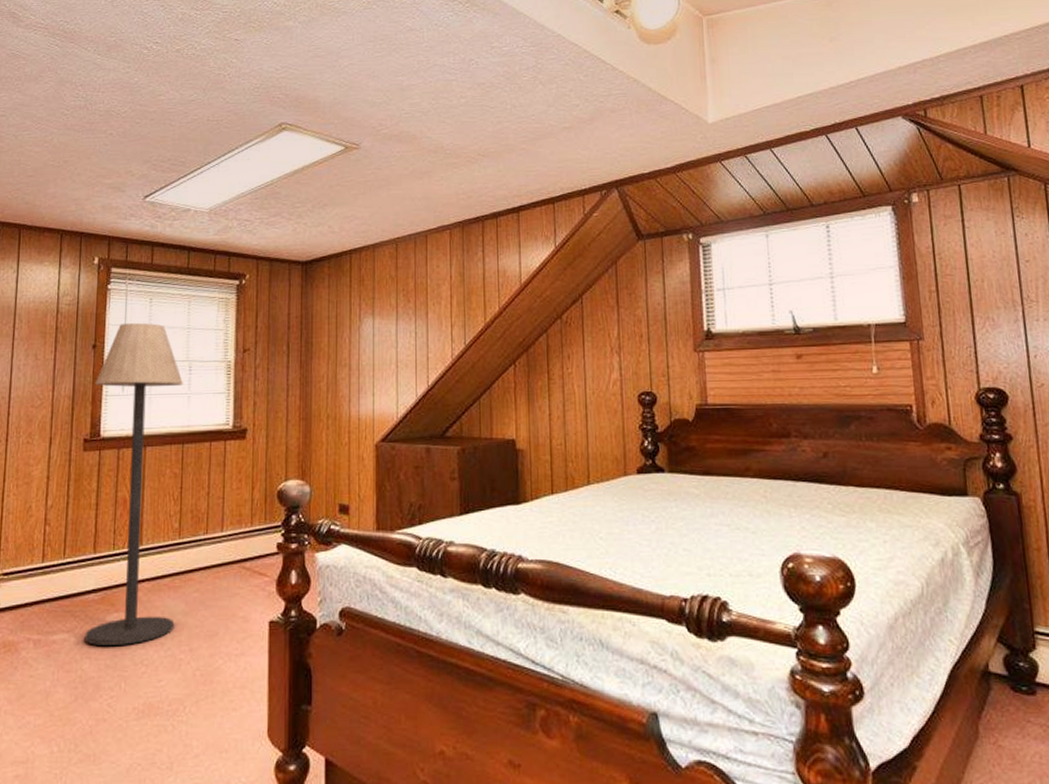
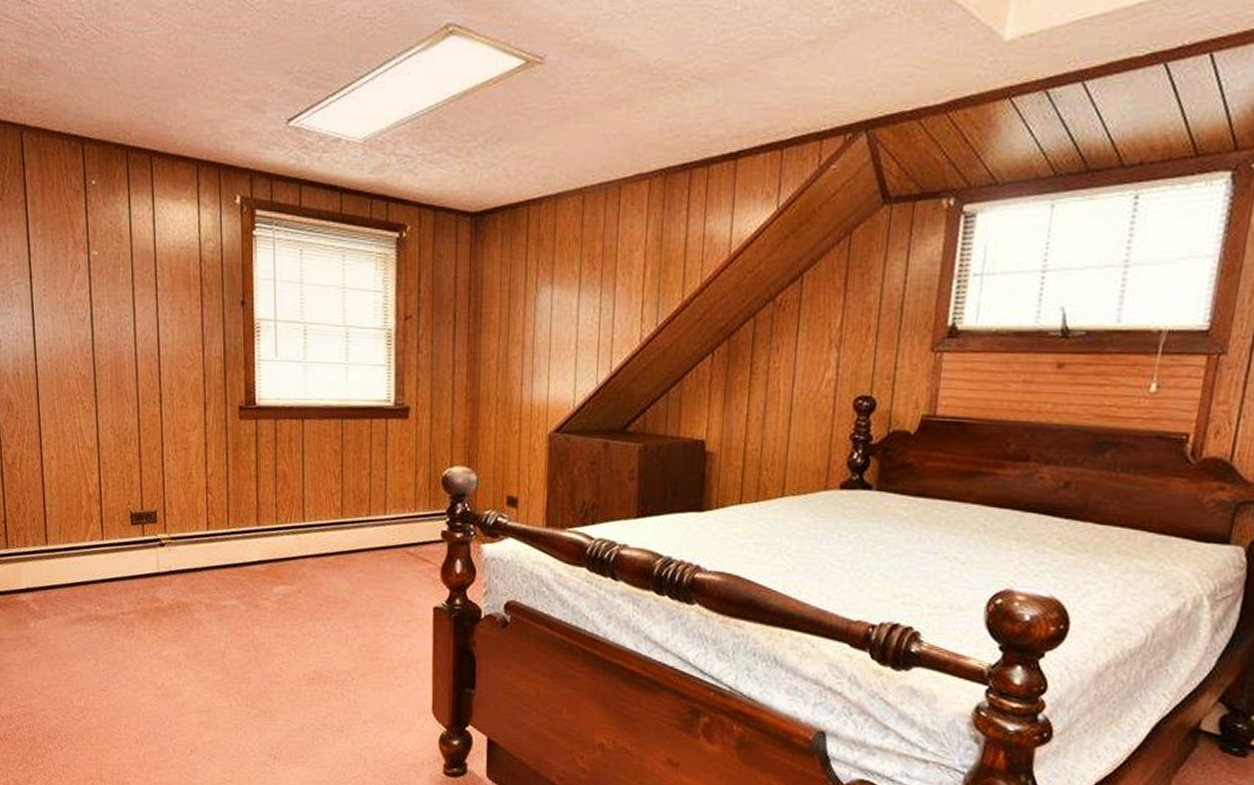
floor lamp: present [84,322,183,645] -> none [246,277,340,617]

